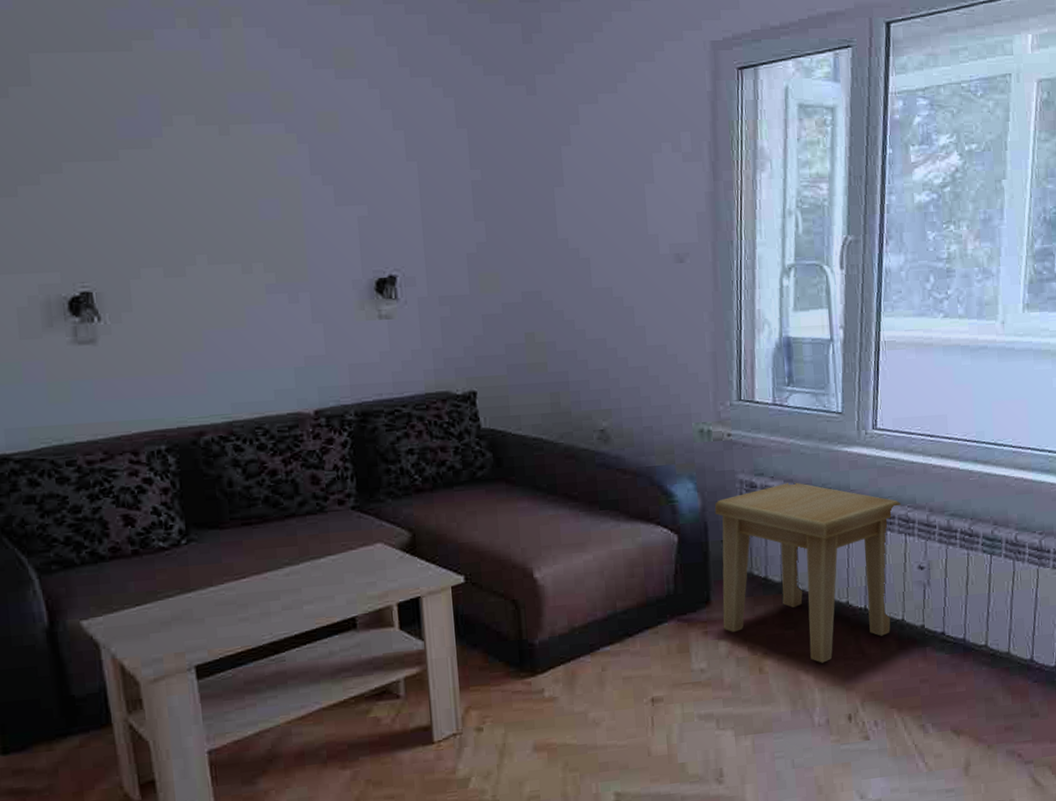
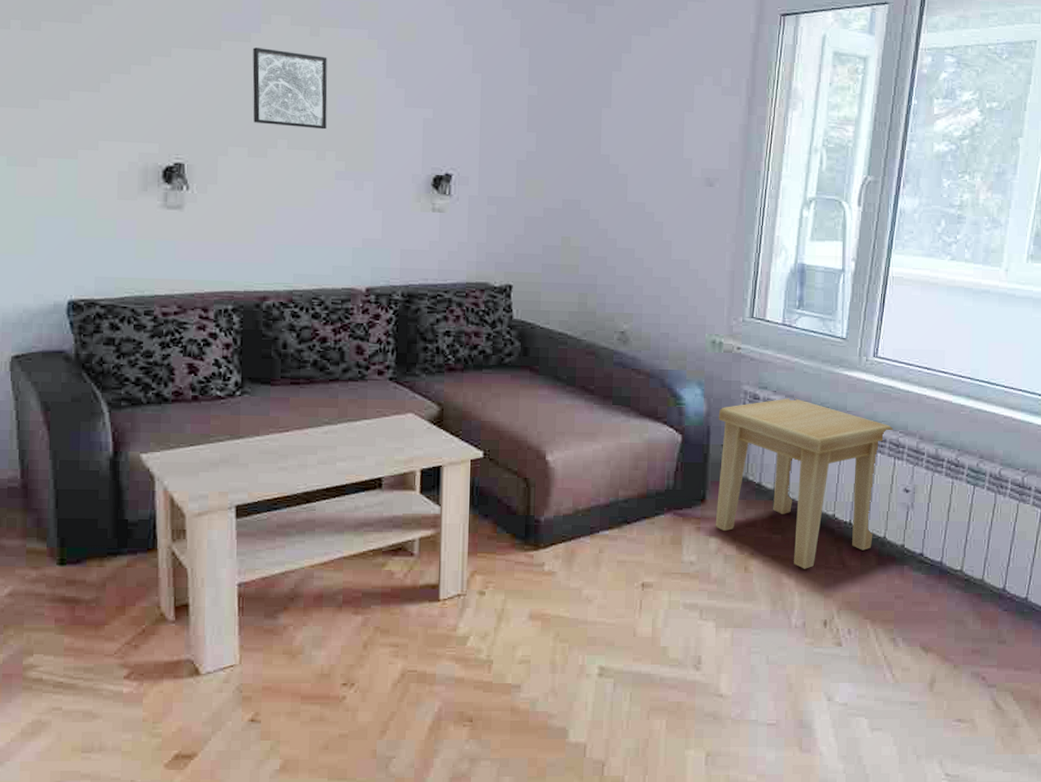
wall art: none [156,153,250,240] -> present [252,47,328,130]

